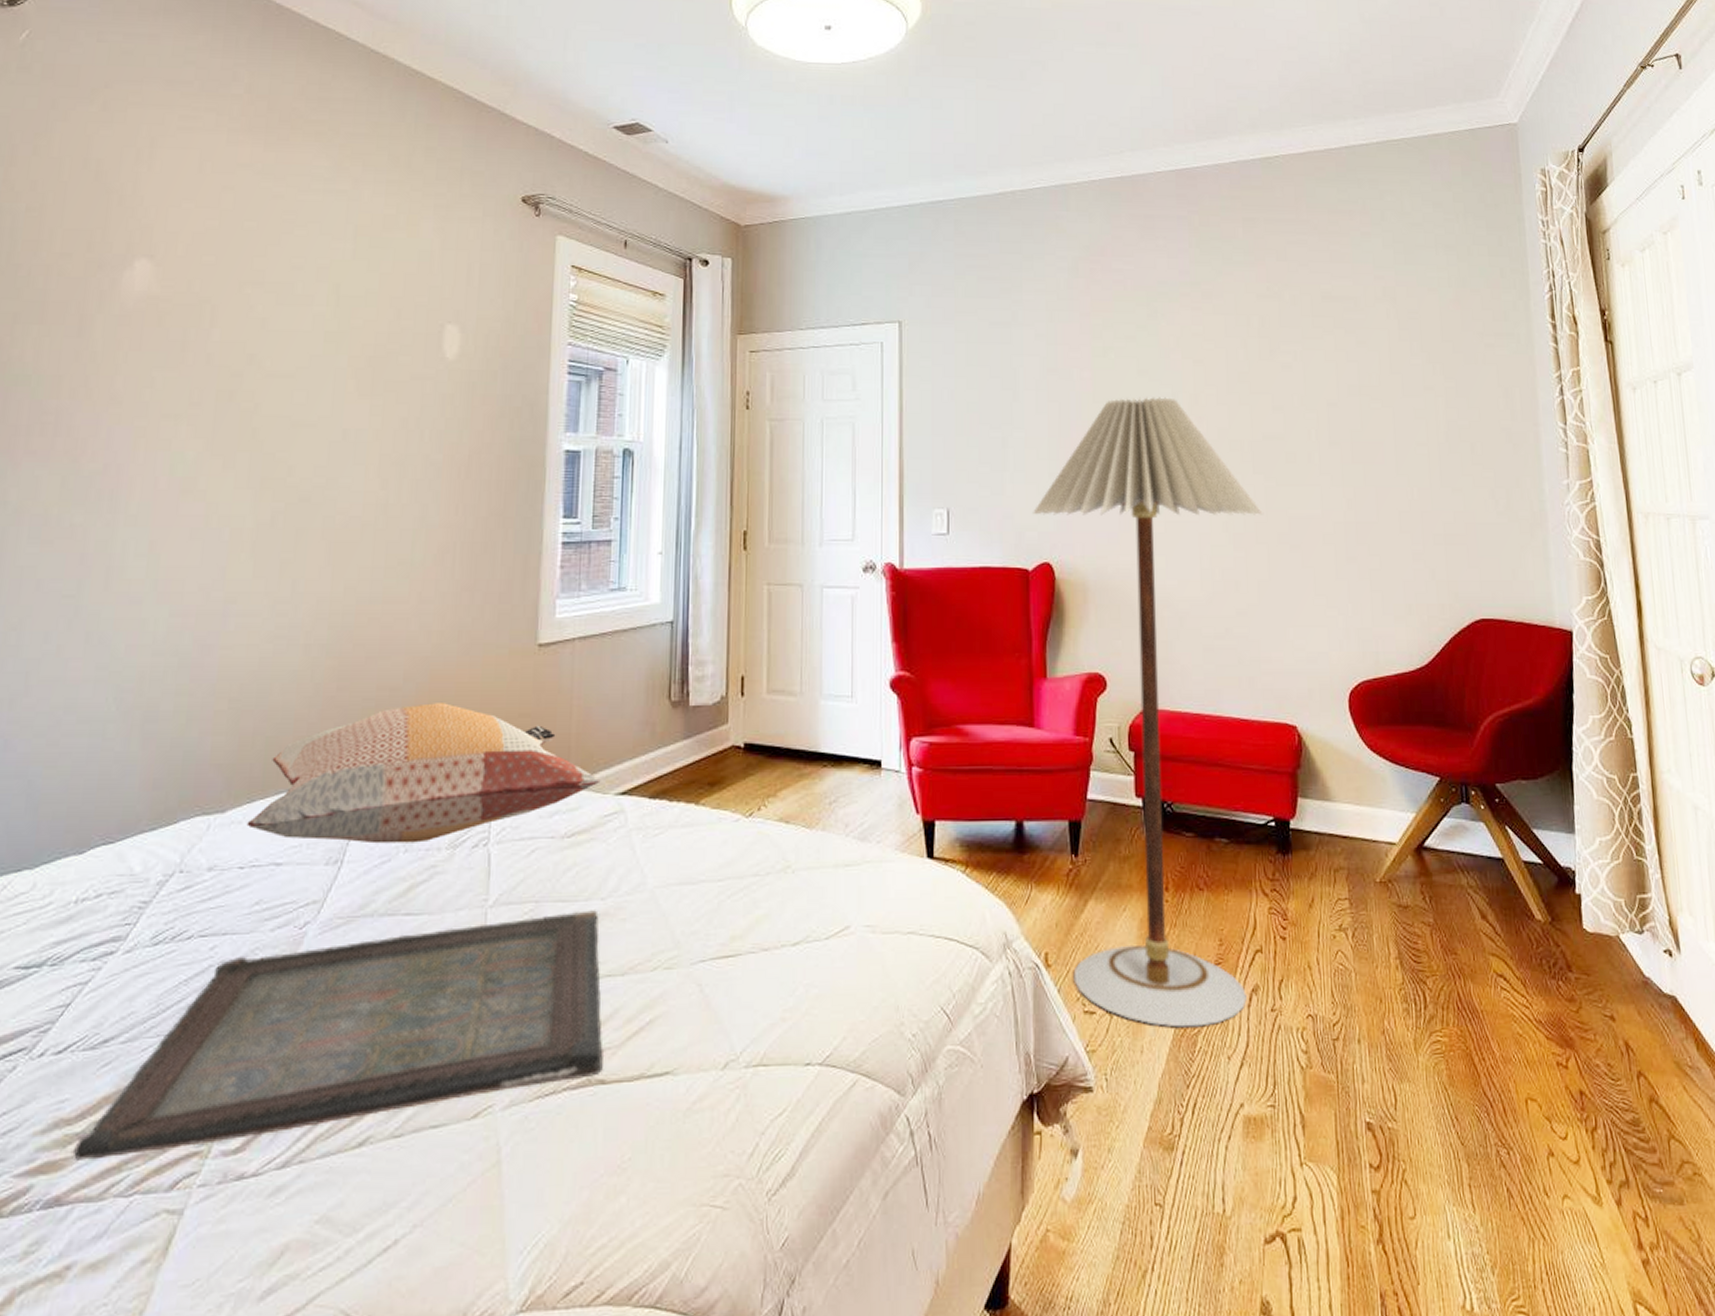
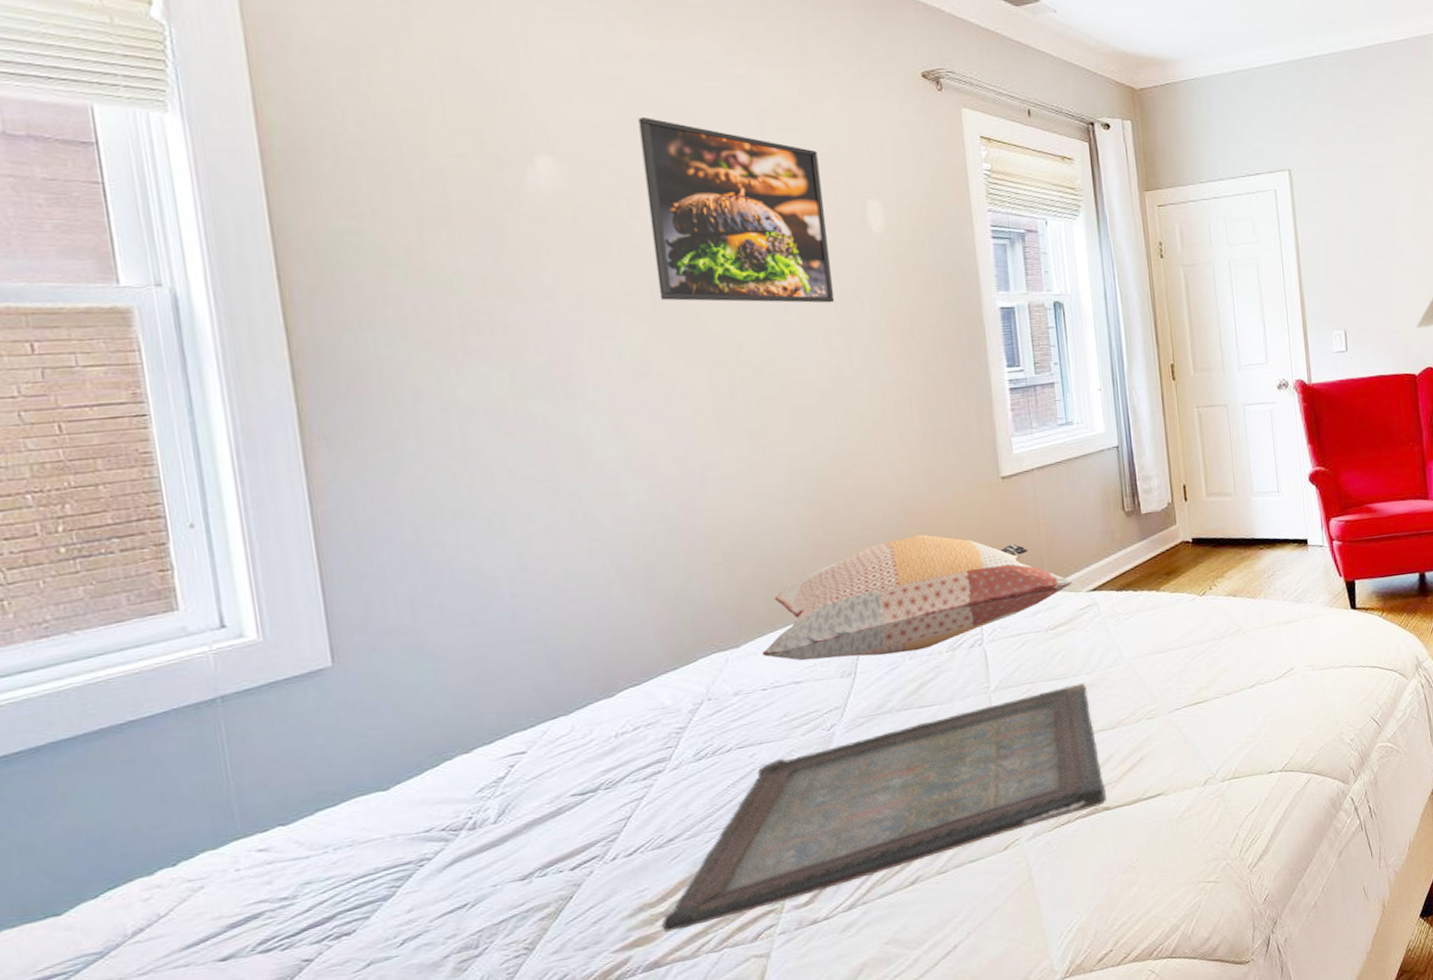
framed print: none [222,226,405,431] -> present [638,116,835,303]

